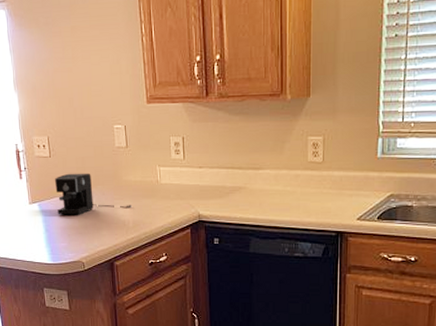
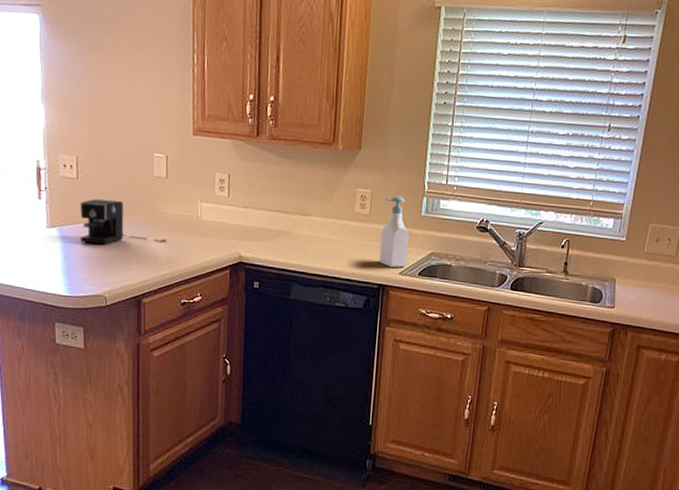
soap bottle: none [335,139,365,213] -> present [379,195,409,268]

